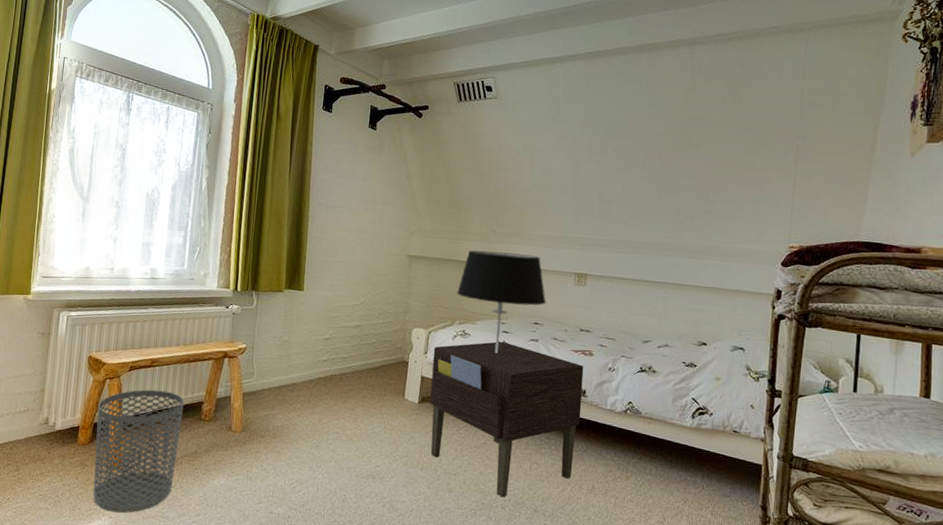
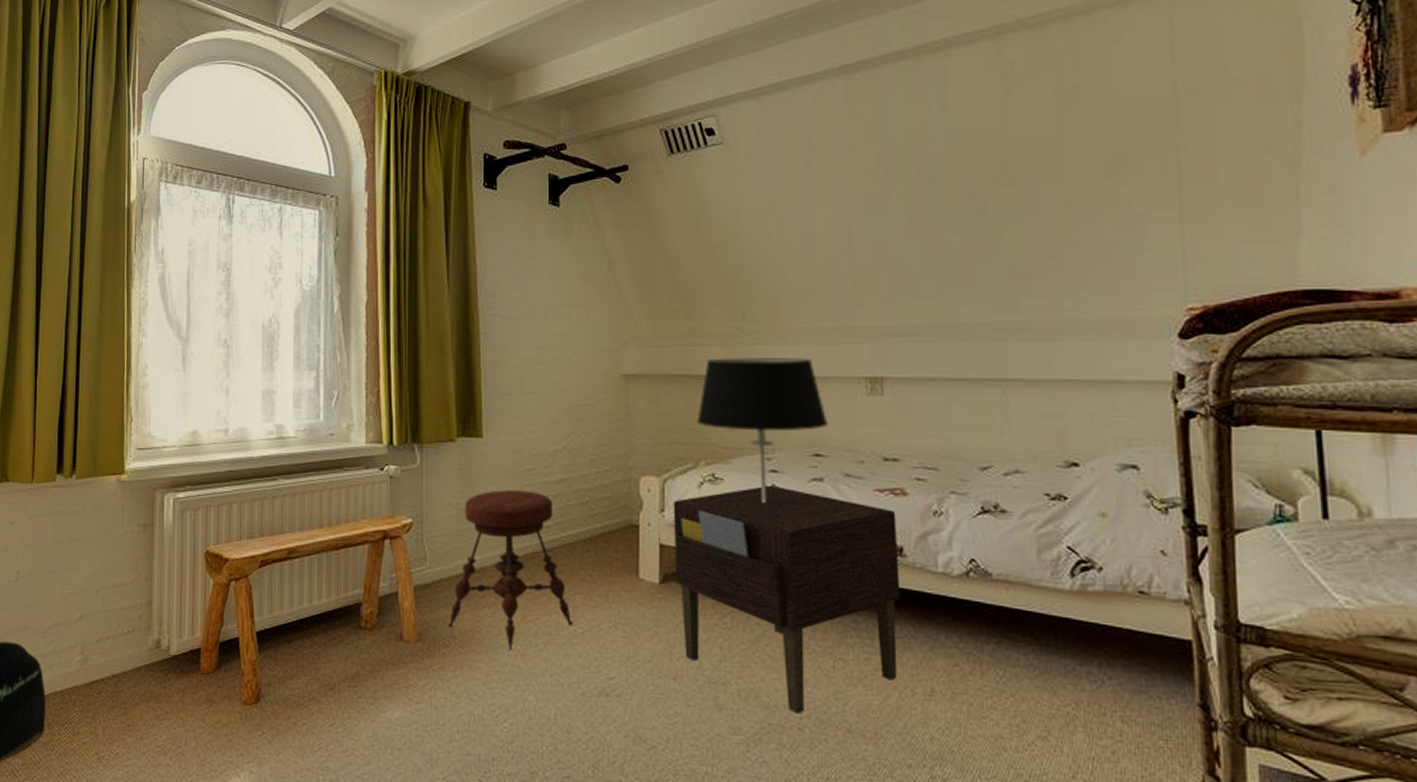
waste bin: present [93,389,184,513] -> none [223,590,336,766]
stool: none [265,329,355,442] -> present [448,490,573,650]

